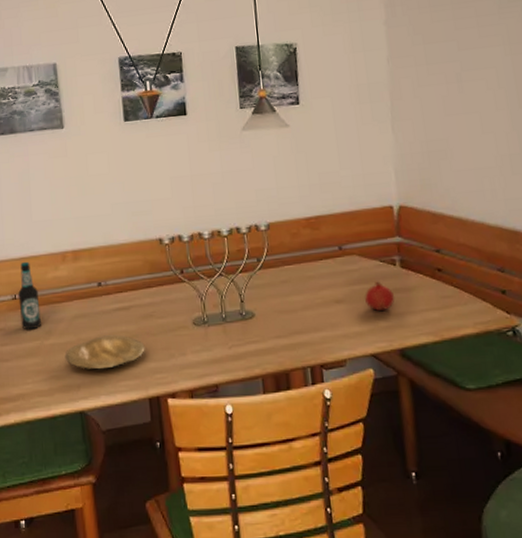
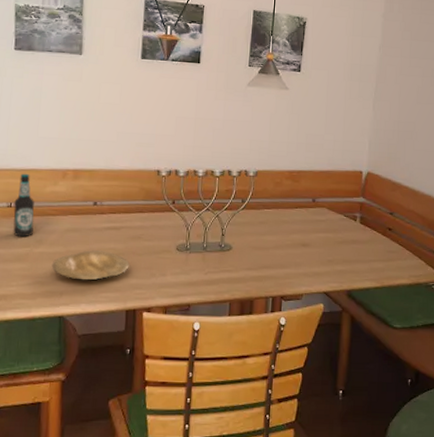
fruit: present [365,281,395,312] -> none [327,232,351,258]

